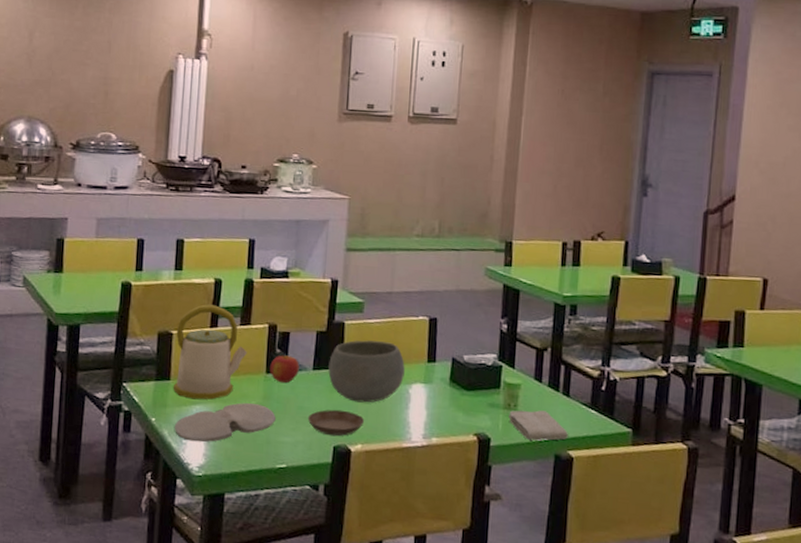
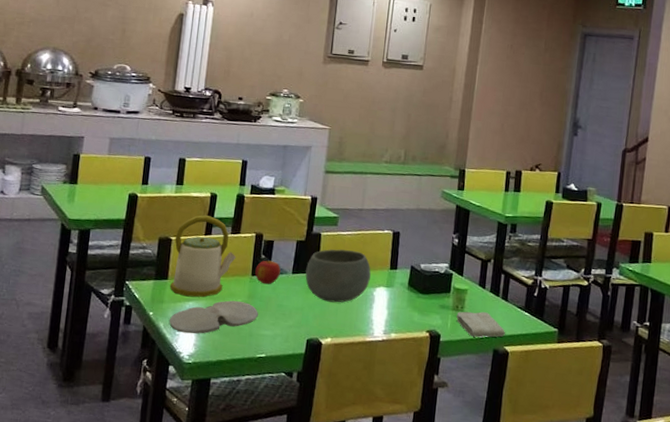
saucer: present [307,409,365,437] -> none [285,307,335,331]

